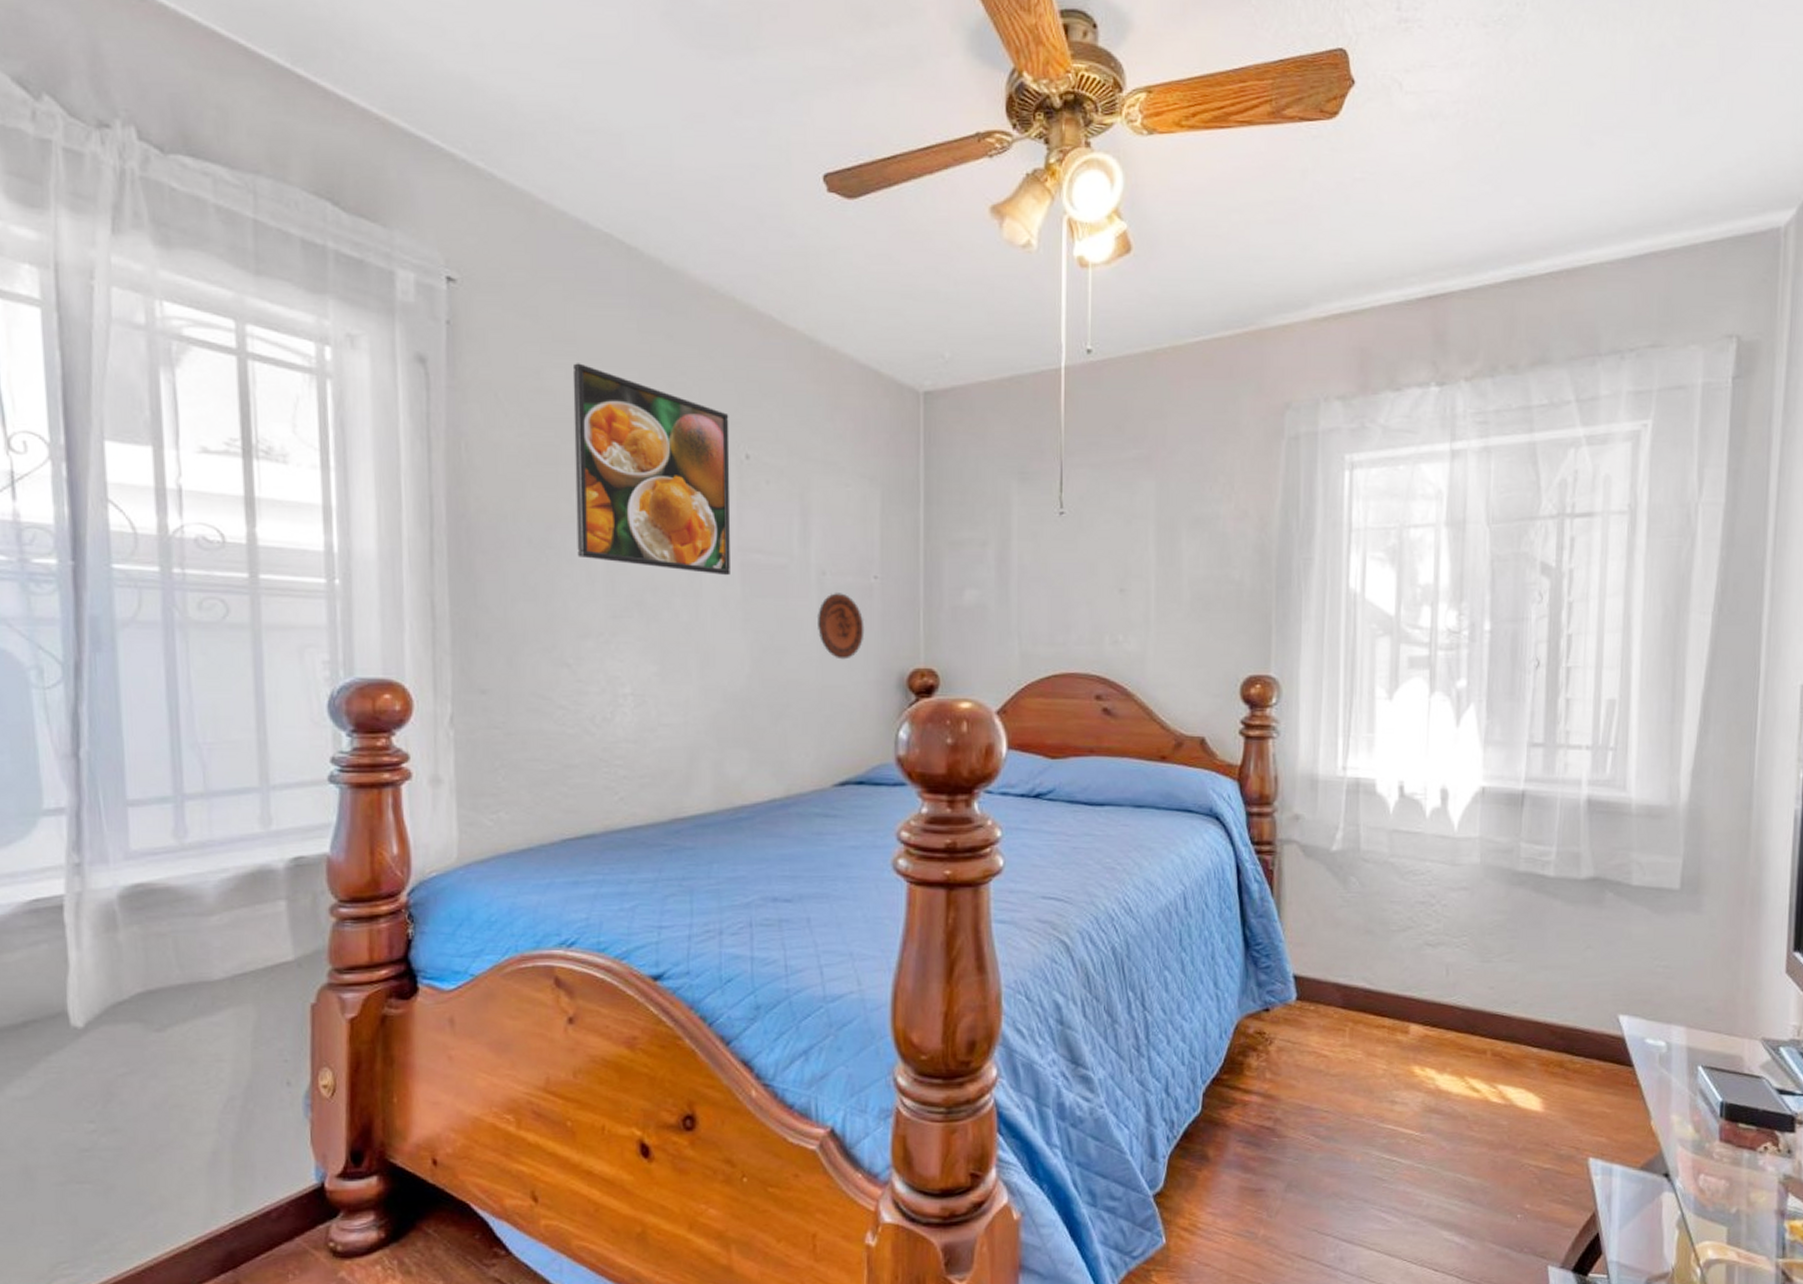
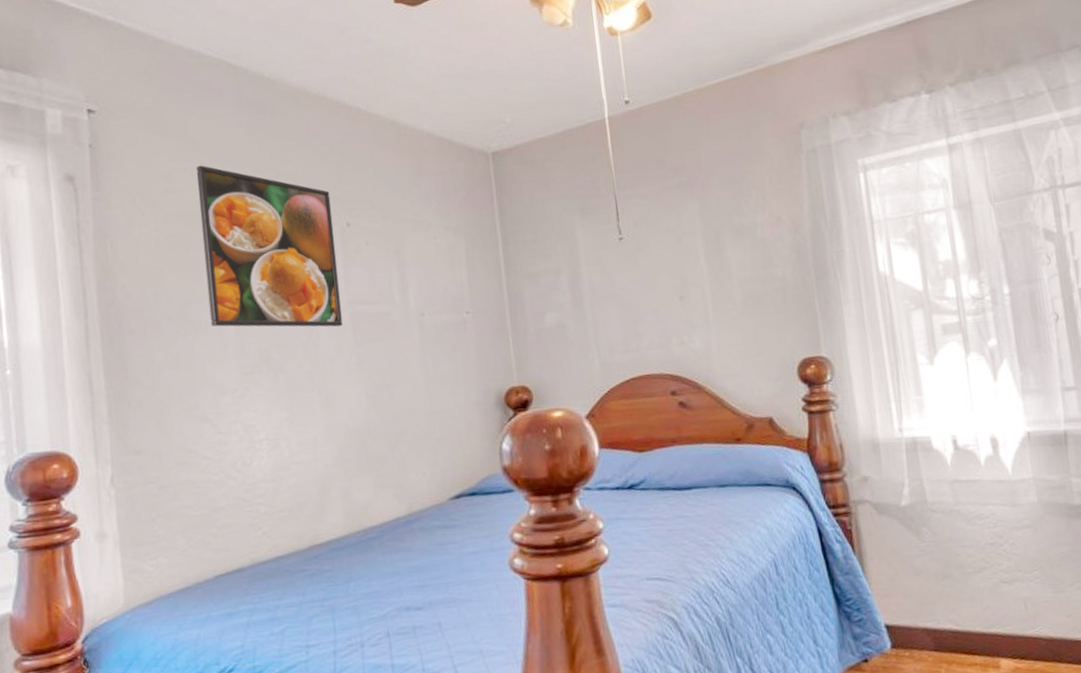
decorative plate: present [816,593,865,660] -> none [420,329,464,387]

